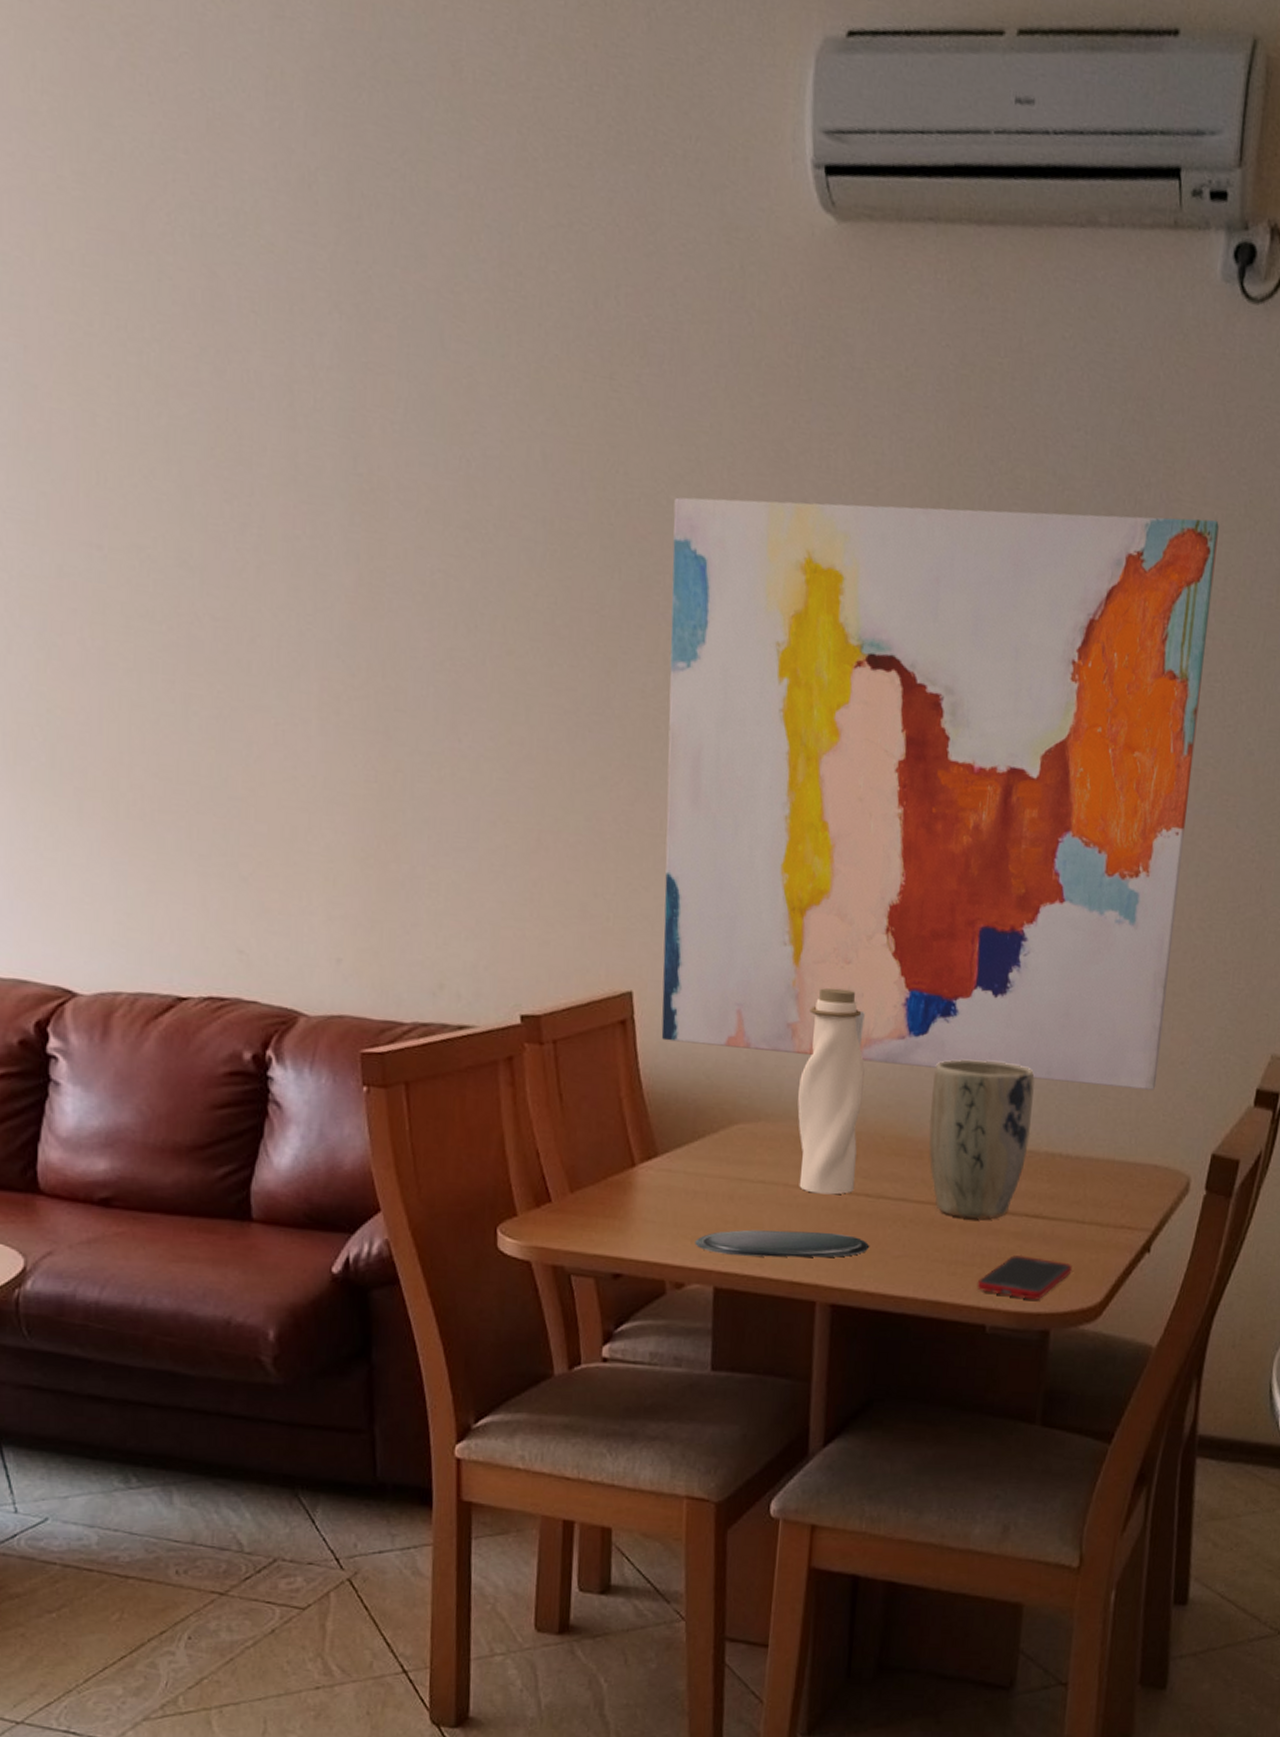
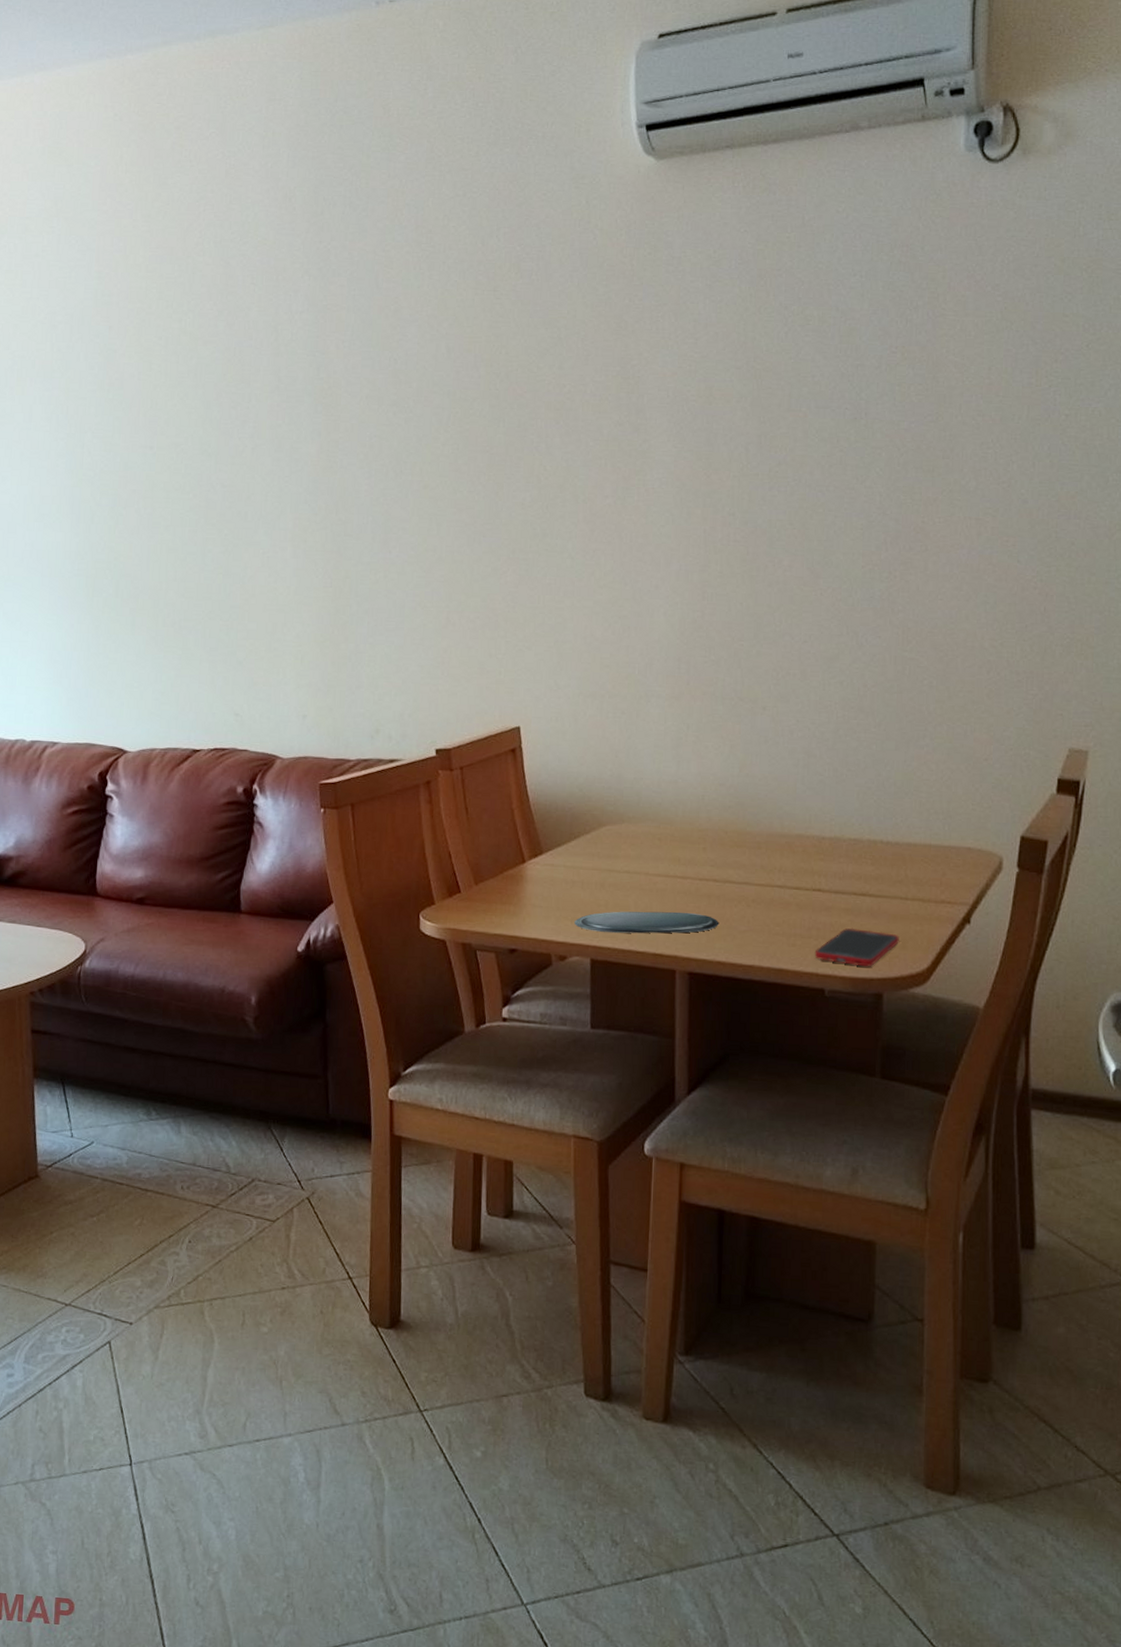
wall art: present [661,497,1219,1091] -> none [542,326,980,785]
water bottle: present [797,987,865,1195] -> none [653,714,708,881]
plant pot: present [929,1059,1035,1220] -> none [764,766,854,899]

